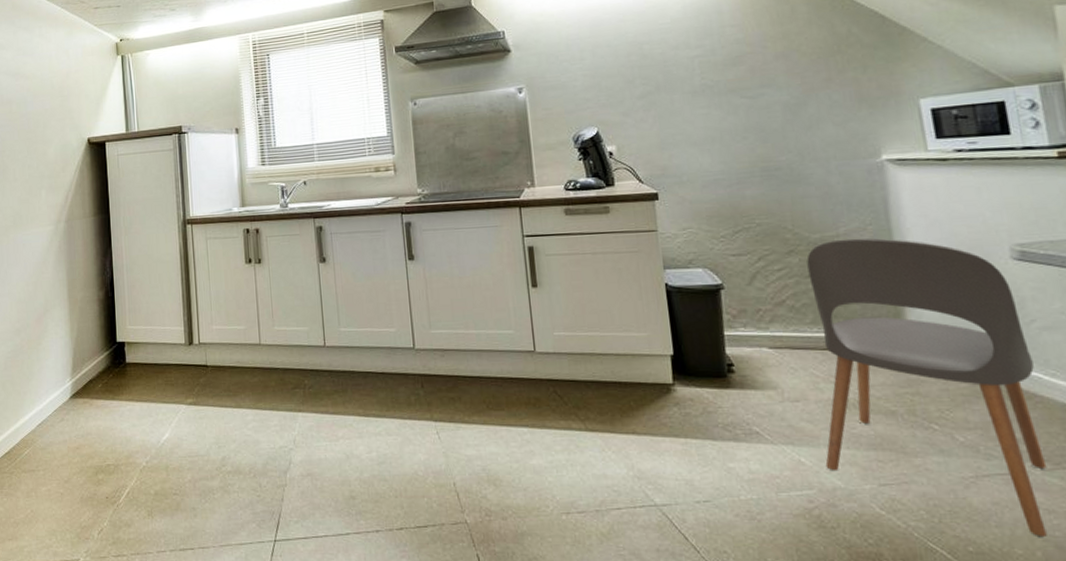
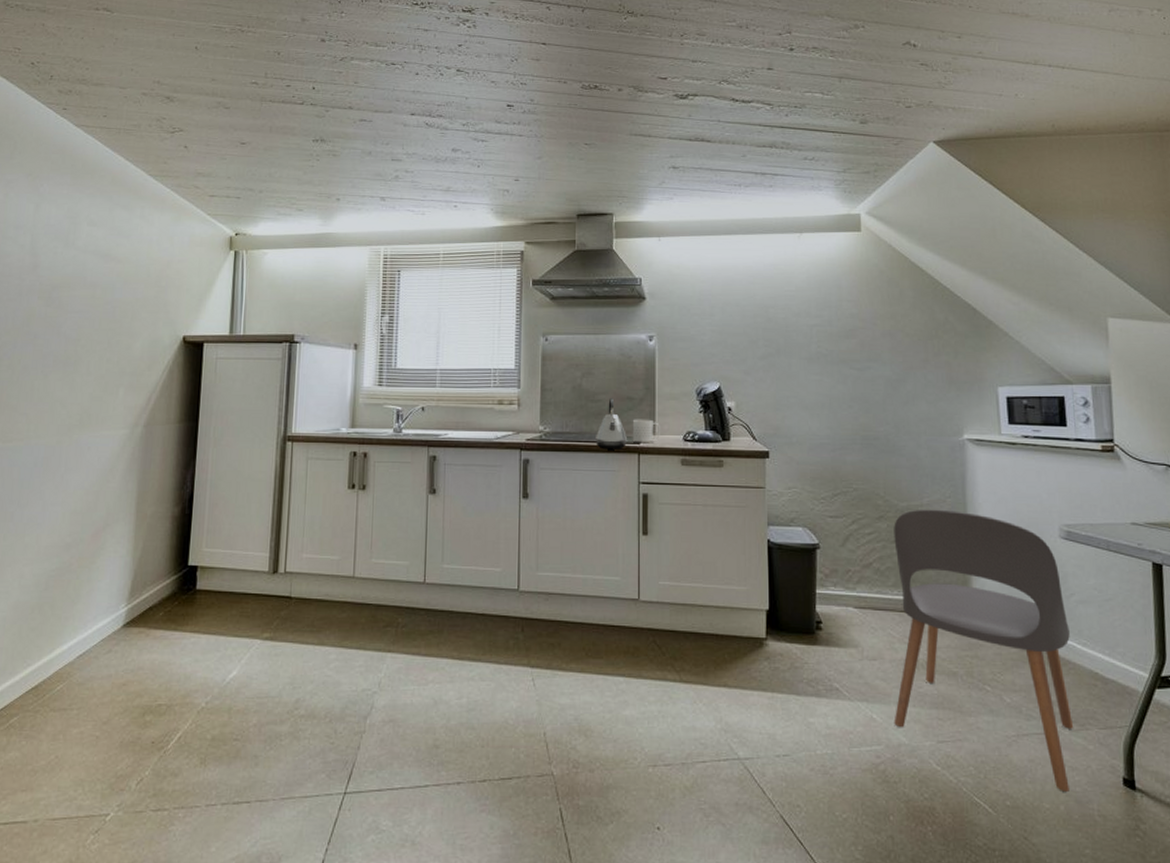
kettle: none [473,153,507,206] -> present [594,397,628,450]
mug: none [509,171,540,197] -> present [632,419,660,443]

